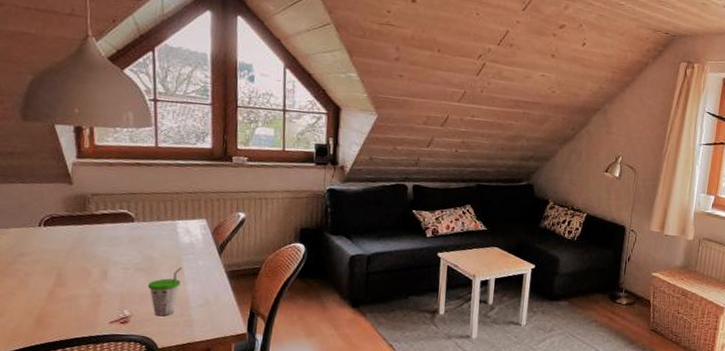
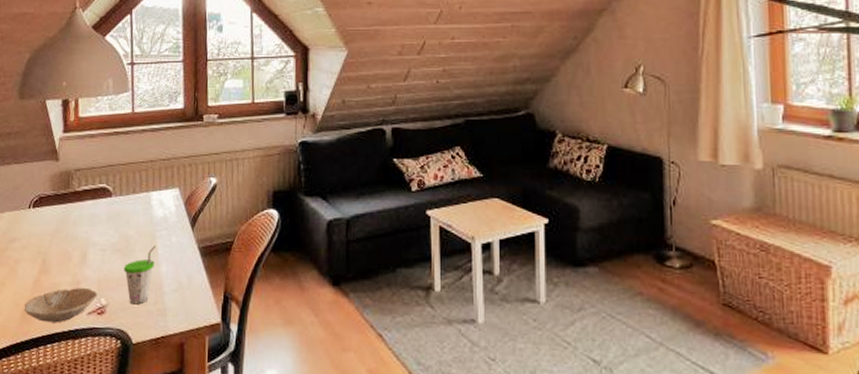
bowl: none [38,300,120,330] -> present [24,288,97,323]

